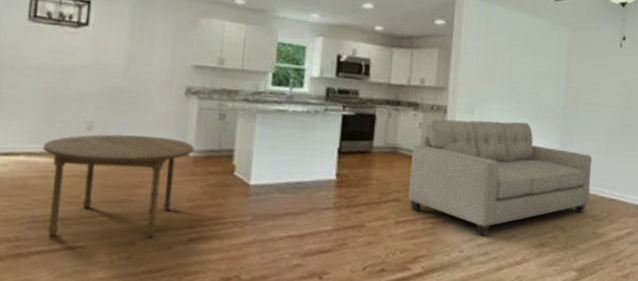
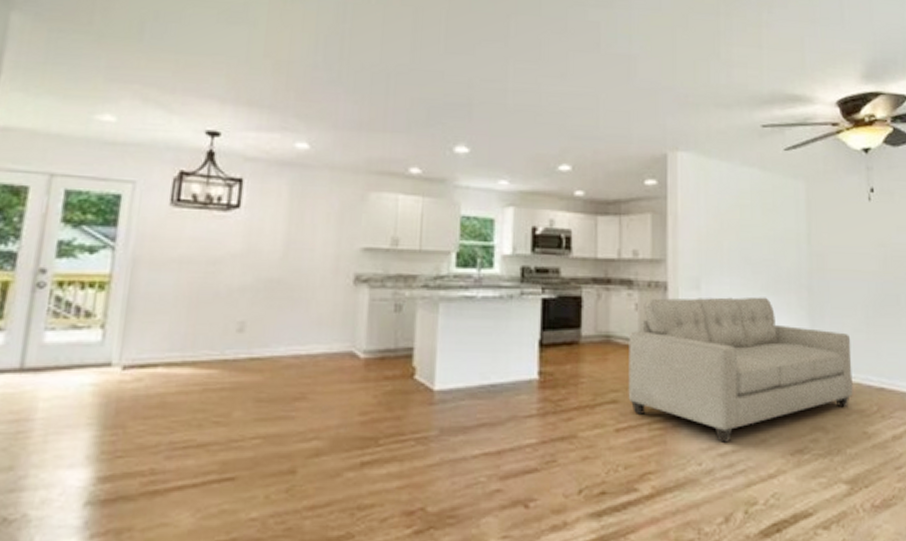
dining table: present [43,134,194,239] -> none [185,335,366,467]

